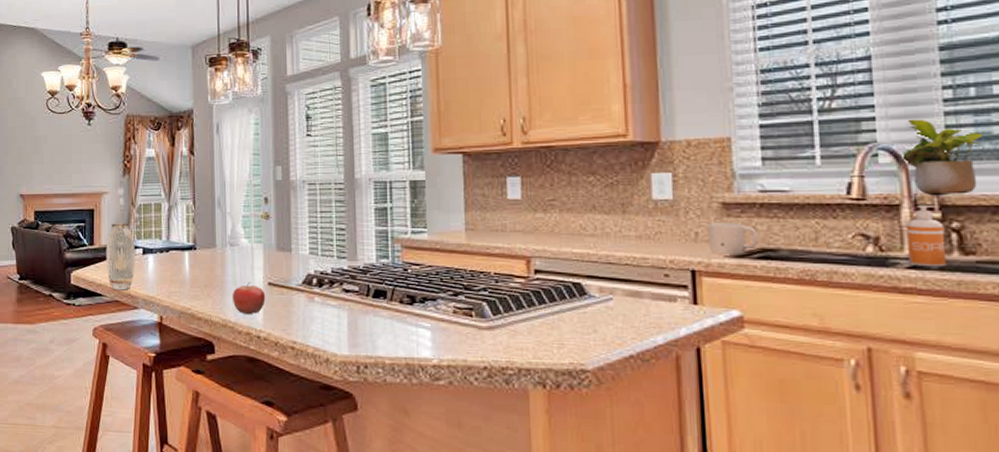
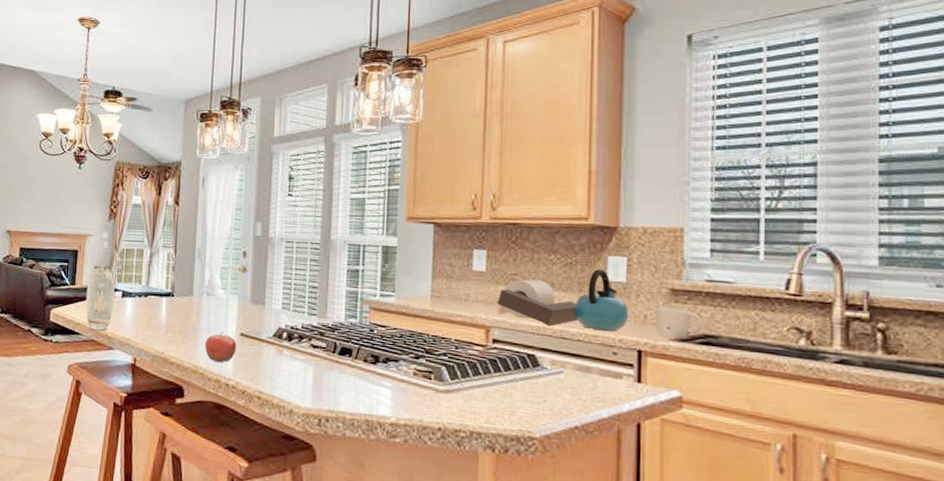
paper towel holder: none [536,203,625,251] -> present [497,279,578,326]
kettle: none [619,188,678,252] -> present [574,269,628,331]
potted plant: present [889,118,985,196] -> none [826,224,914,298]
soap dispenser: present [905,204,947,267] -> none [836,304,871,364]

